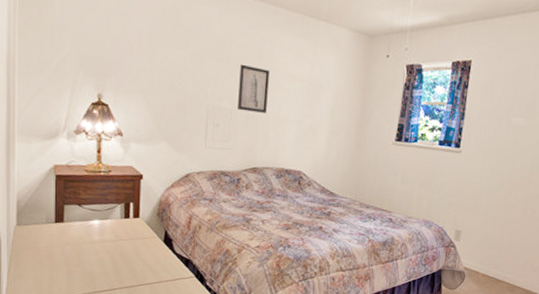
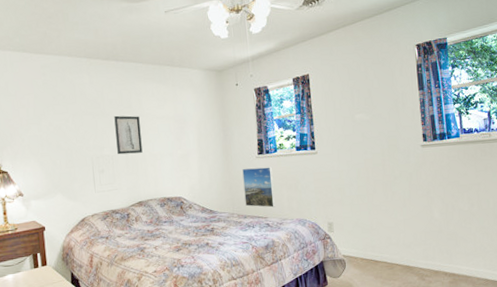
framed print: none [370,153,408,203] -> present [242,167,275,208]

